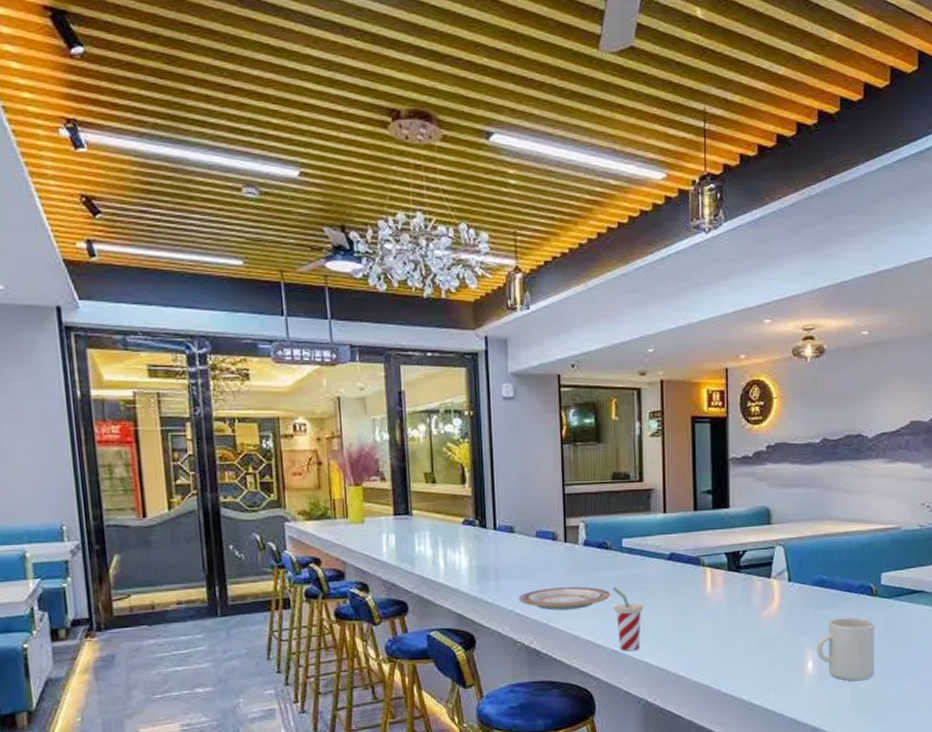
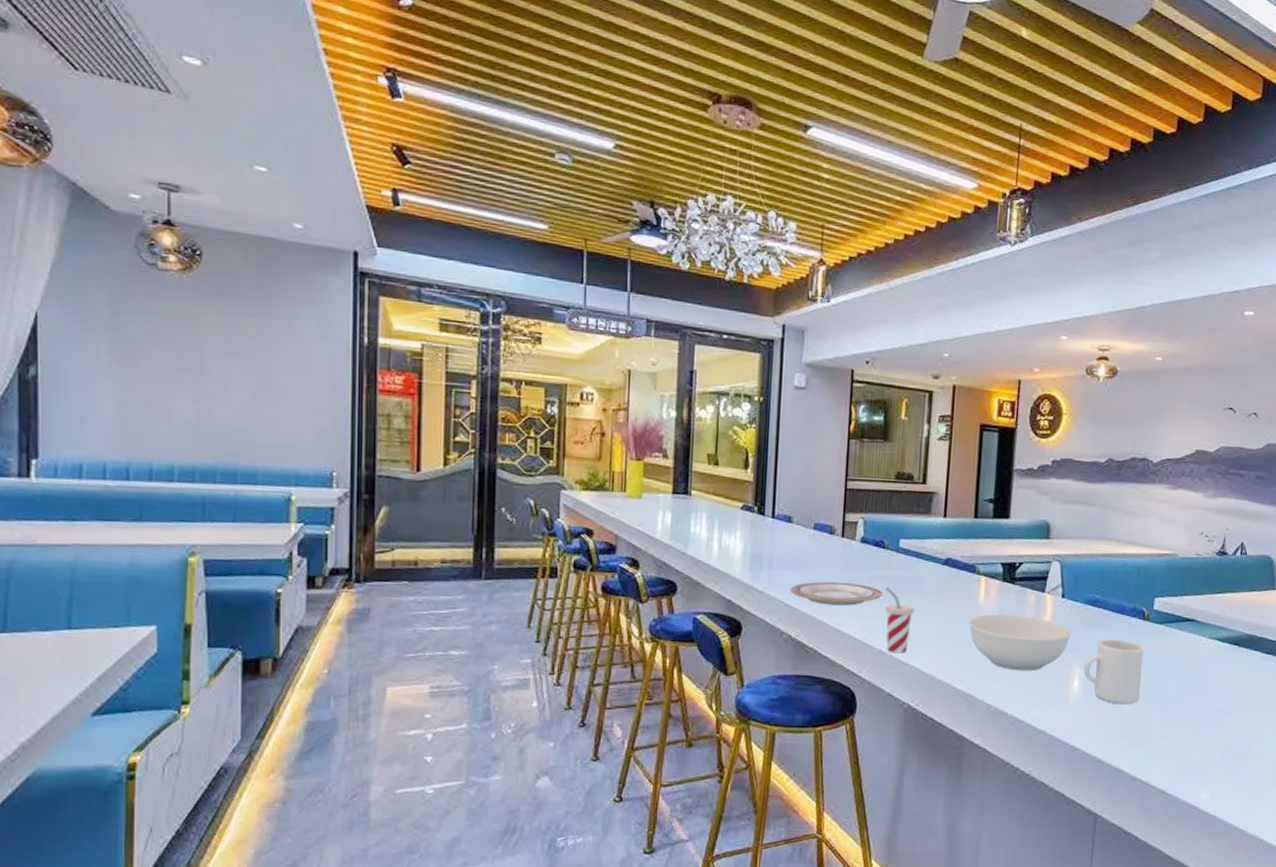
bowl: none [698,602,801,658] -> present [969,614,1072,672]

